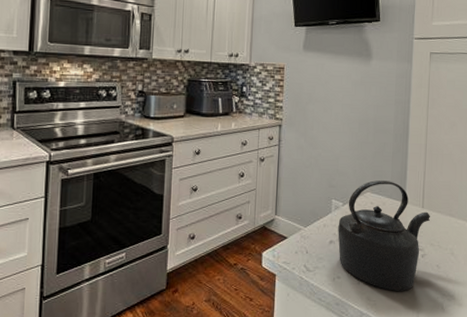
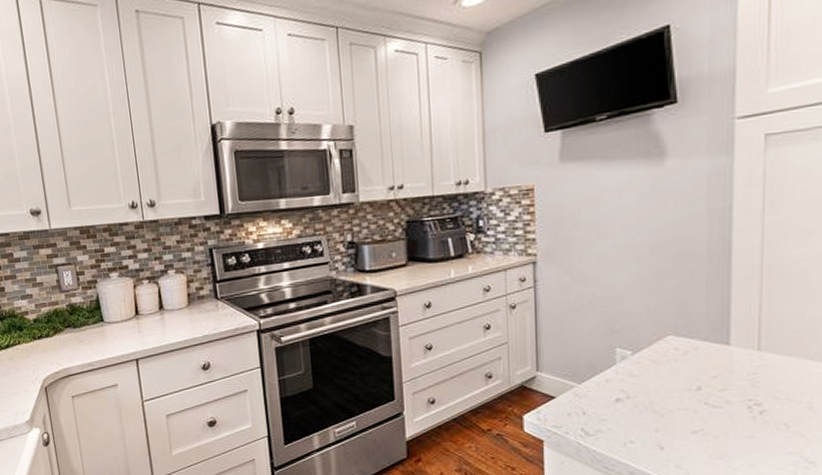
kettle: present [338,180,430,291] -> none [627,318,772,457]

